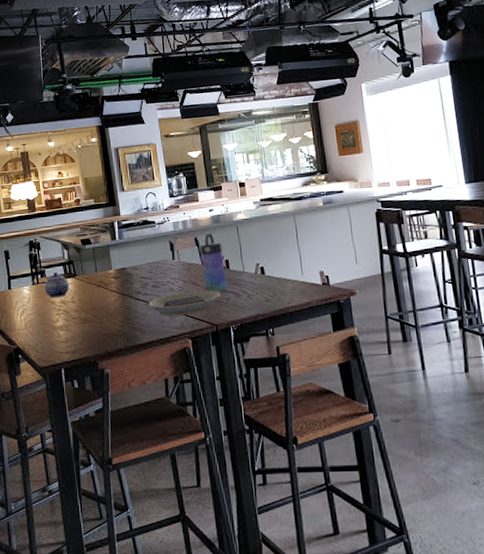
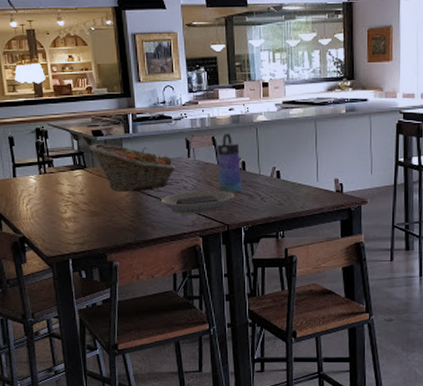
teapot: present [44,272,70,298] -> none [52,162,79,188]
fruit basket: none [78,251,162,298] -> present [89,143,176,192]

